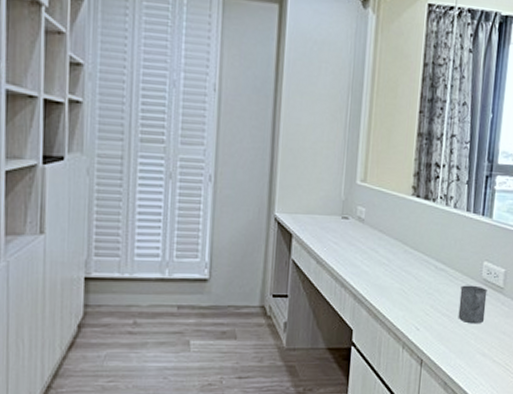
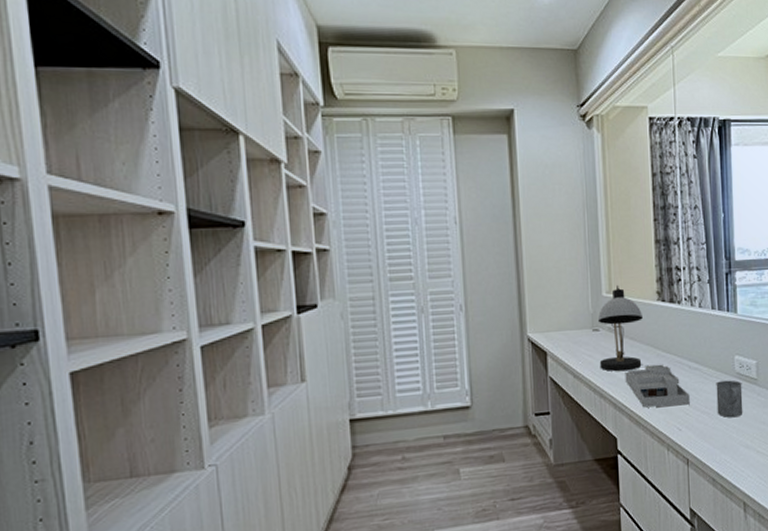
desk lamp: none [344,174,395,264] -> present [597,284,643,372]
desk organizer: none [368,260,432,305] -> present [625,364,690,408]

